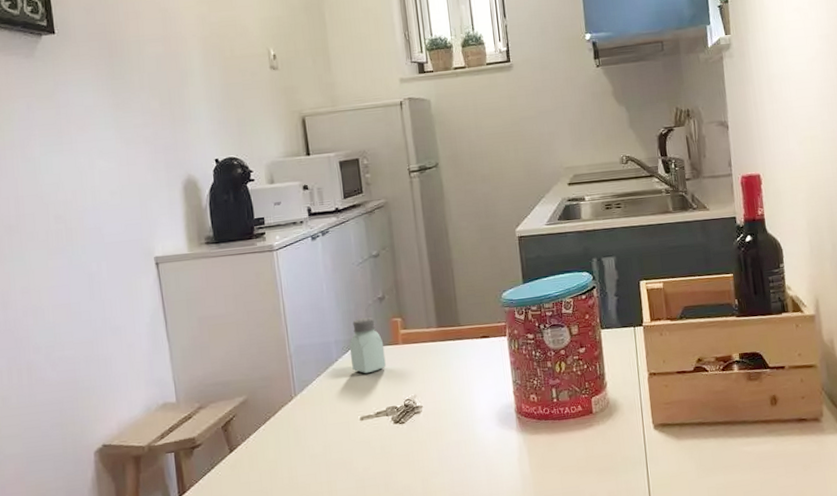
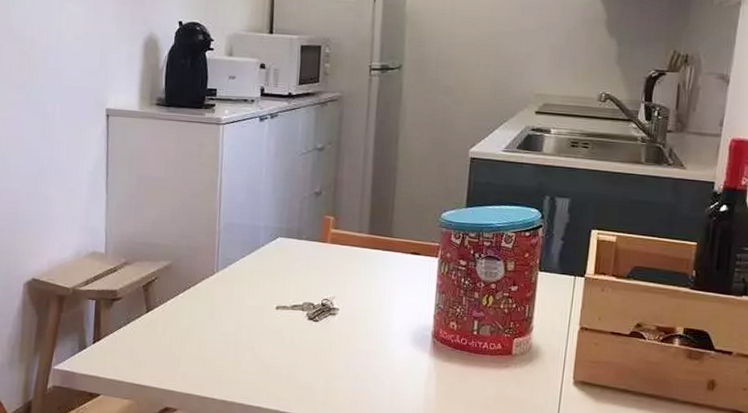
saltshaker: present [349,317,386,374] -> none [277,208,312,265]

